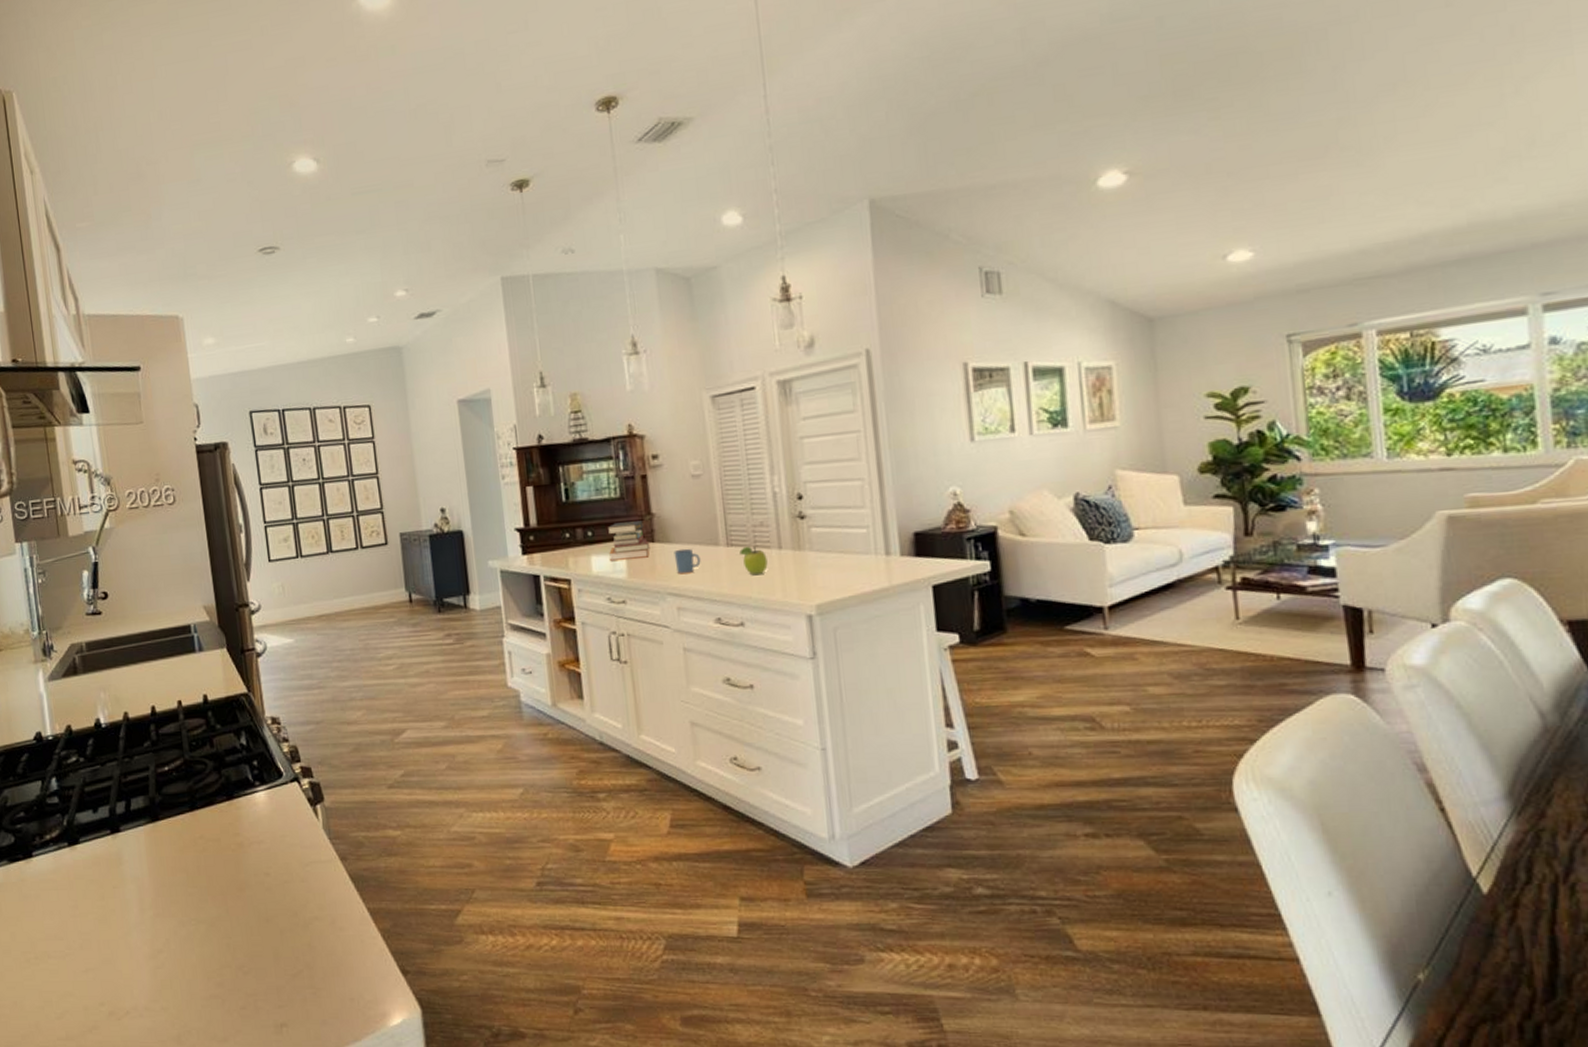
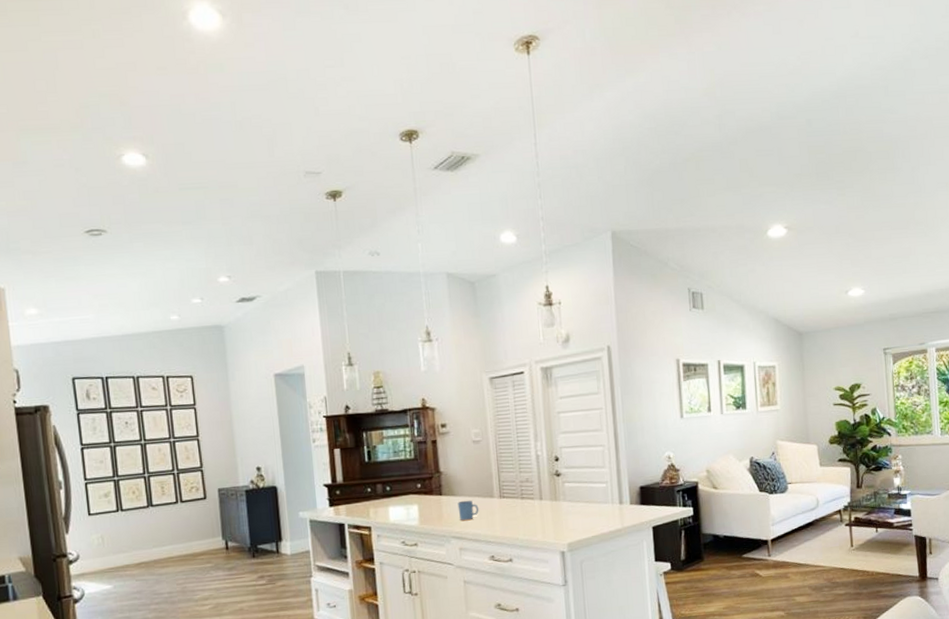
books: present [608,521,650,561] -> none [404,478,438,511]
fruit: present [739,546,768,575] -> none [510,497,532,521]

